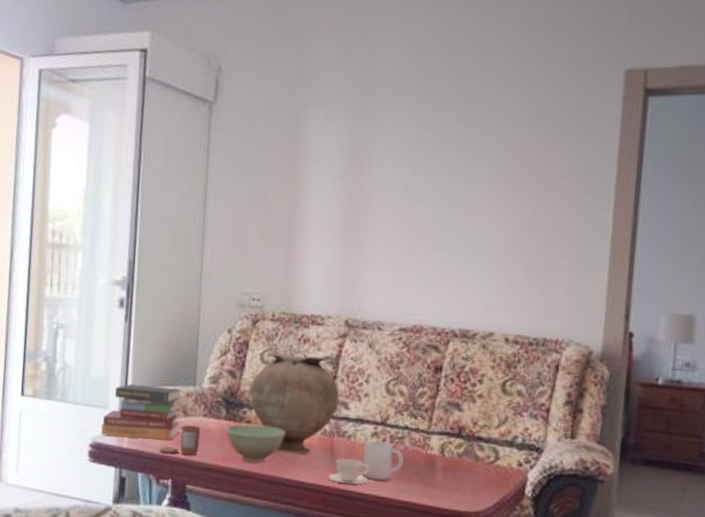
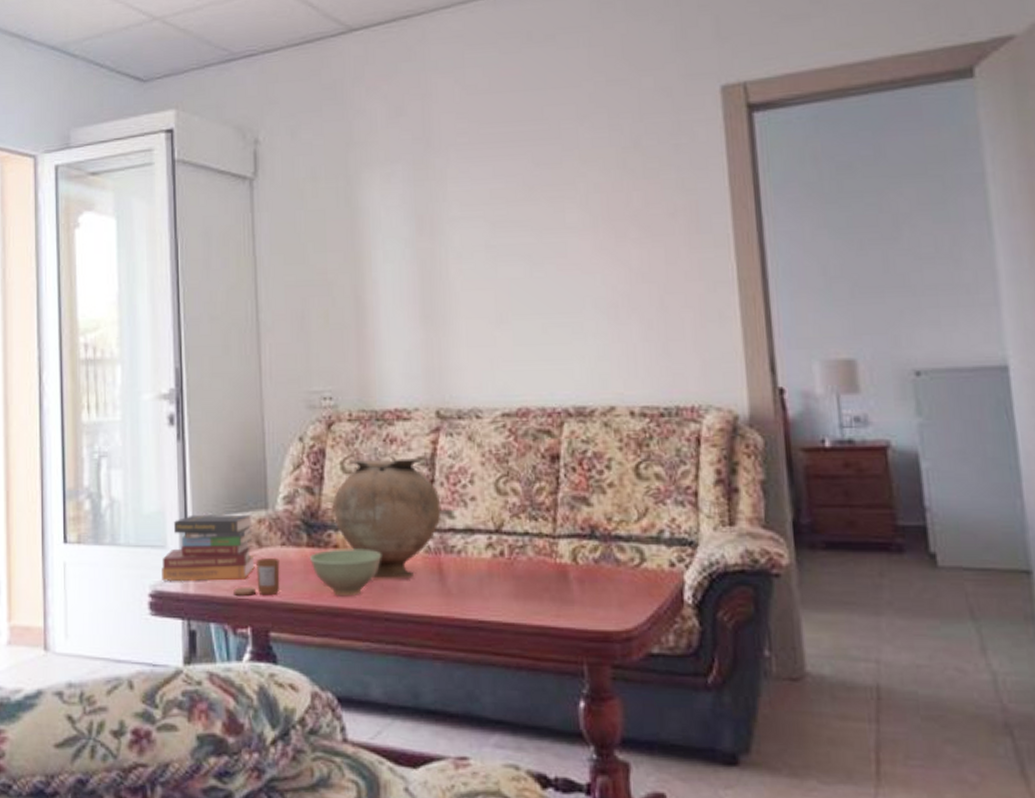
teacup: present [328,458,370,485] -> none [439,580,490,611]
mug: present [362,440,404,481] -> none [478,553,529,603]

